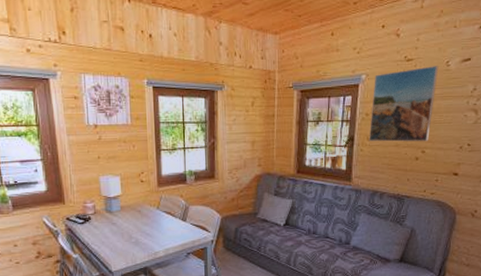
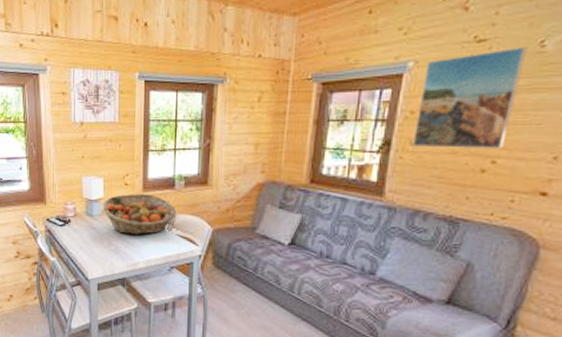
fruit basket: none [121,189,189,227] -> present [103,193,176,235]

